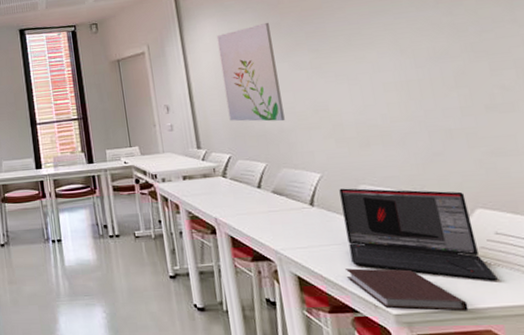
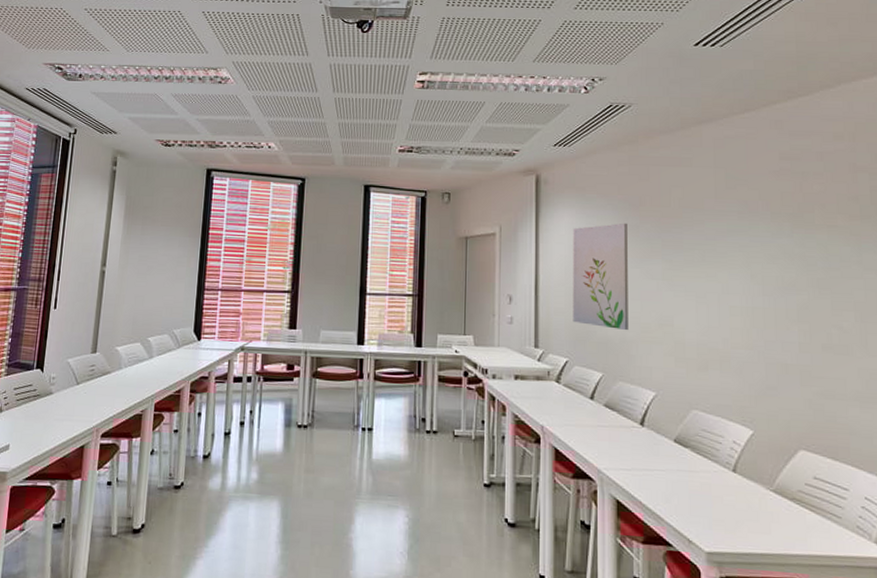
laptop: present [339,188,498,281] -> none [671,411,810,528]
notebook: present [344,268,469,312] -> none [664,497,778,556]

